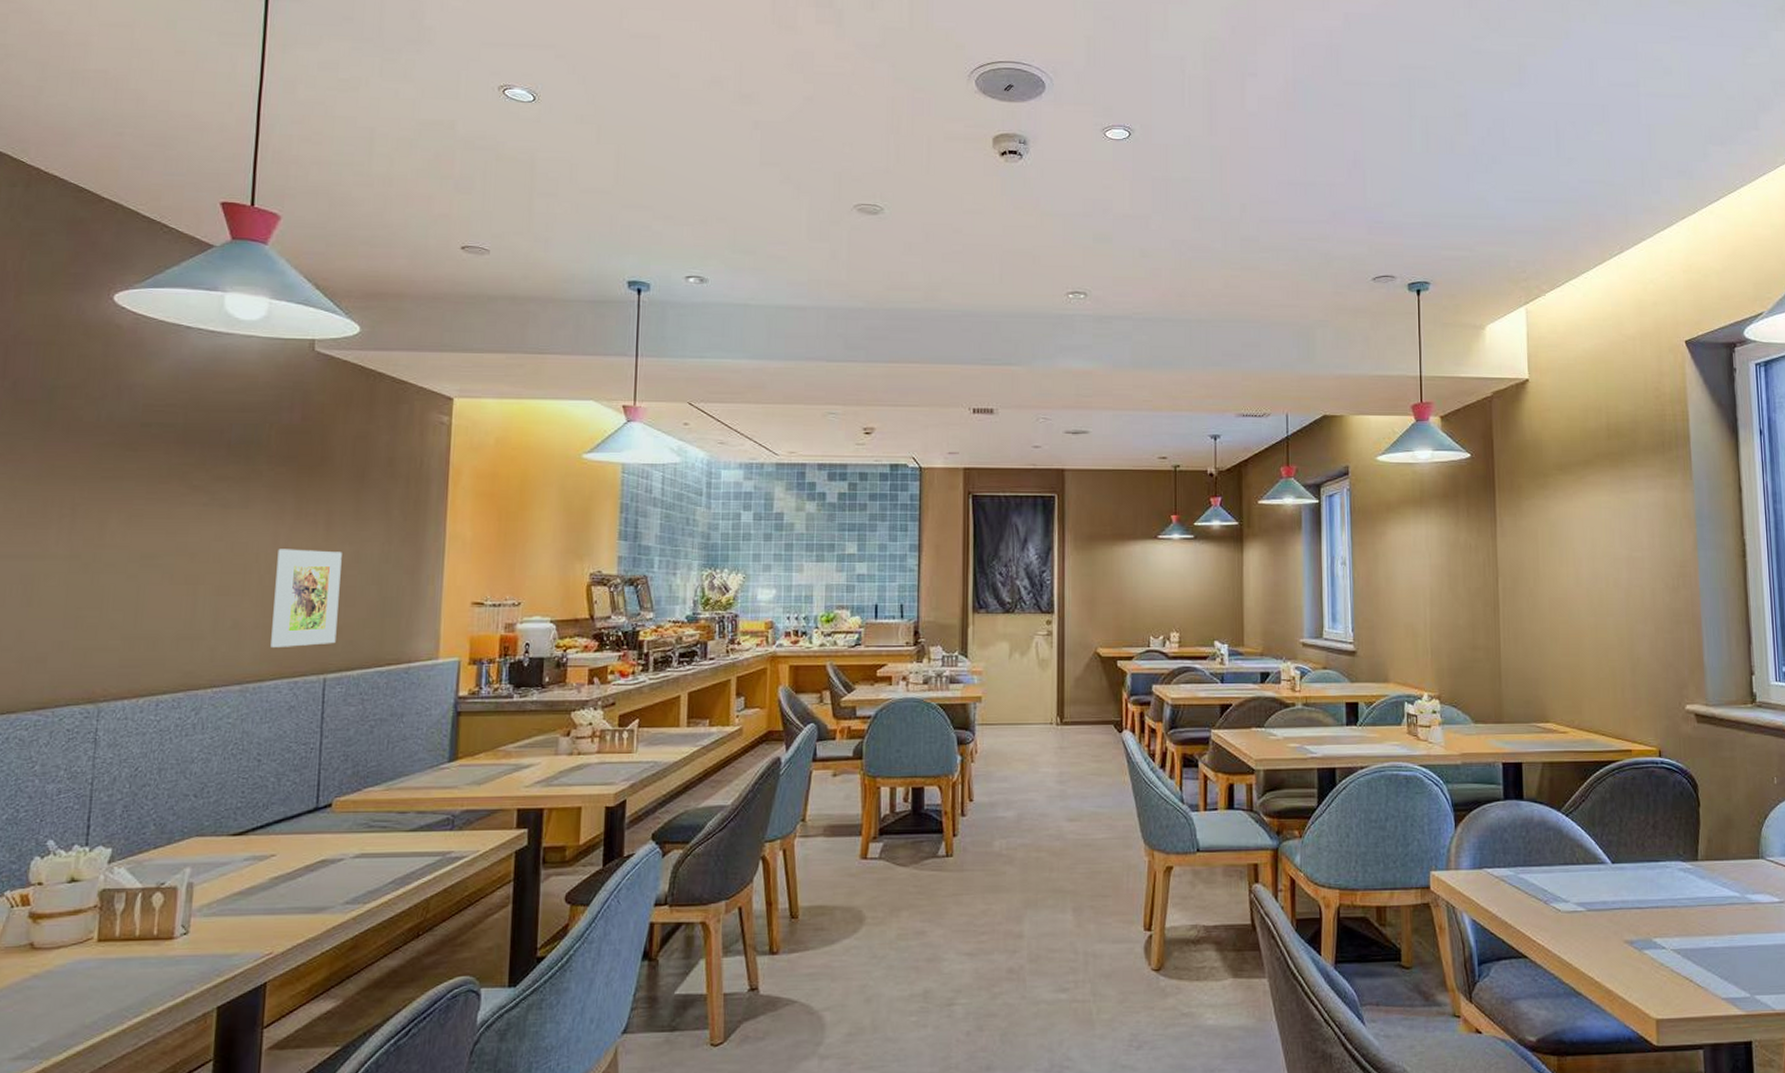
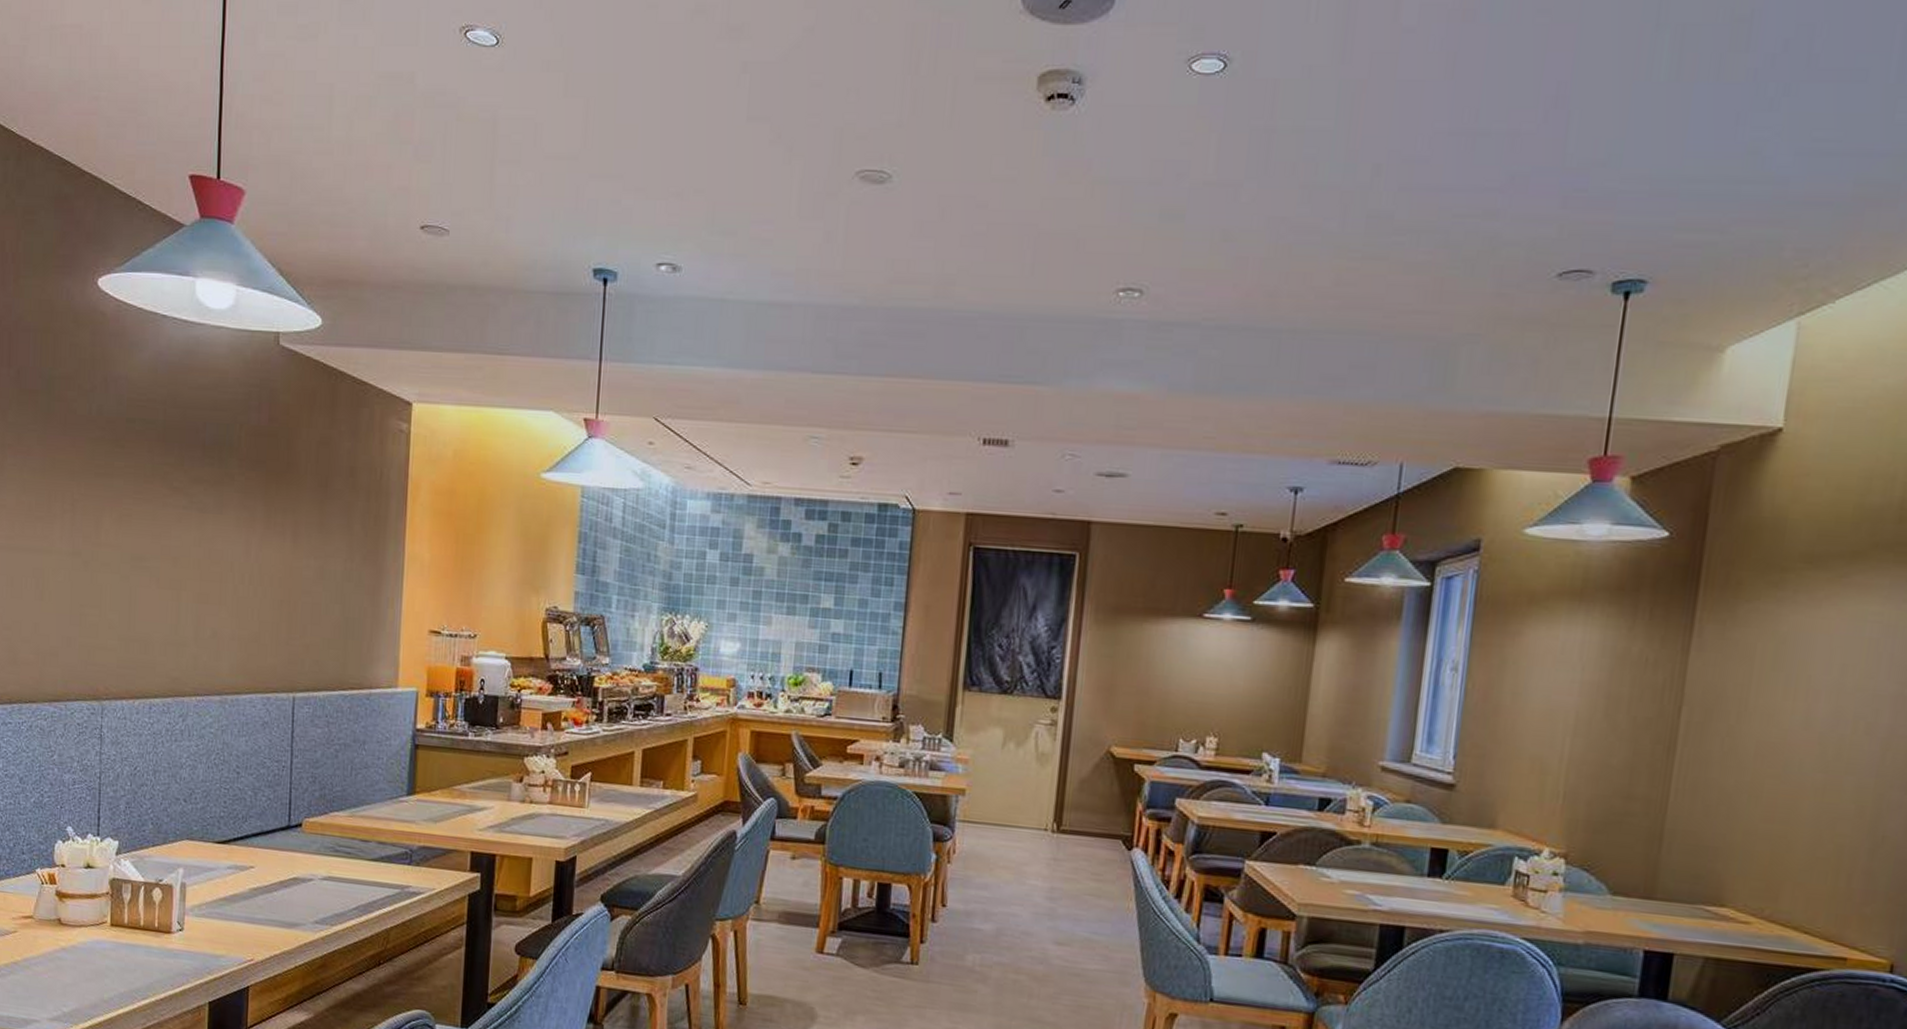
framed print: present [271,549,342,649] -> none [245,558,308,662]

